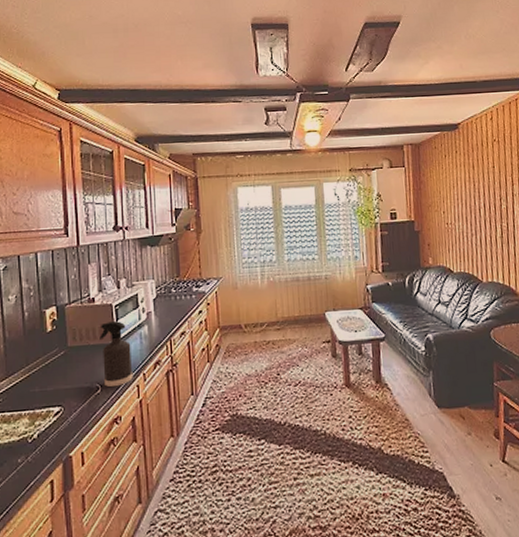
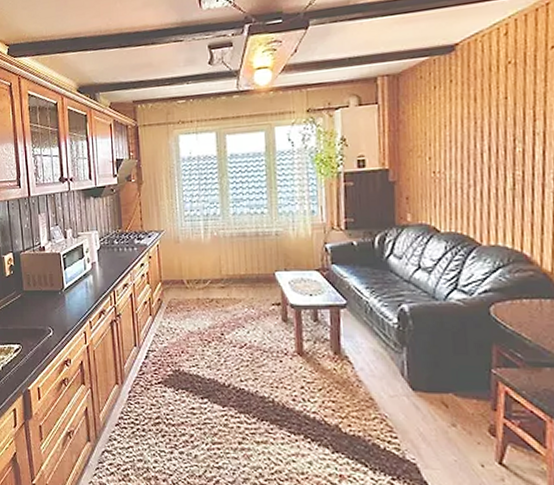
spray bottle: present [100,321,133,387] -> none [50,270,81,331]

